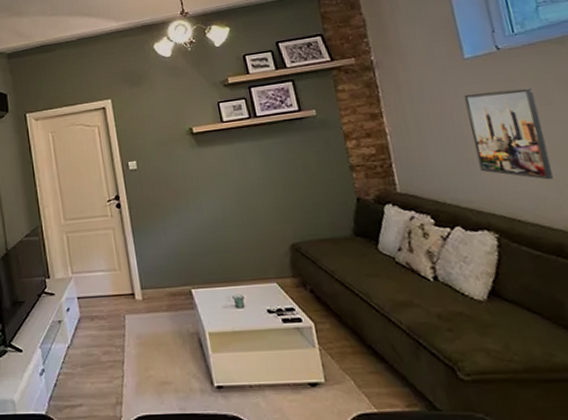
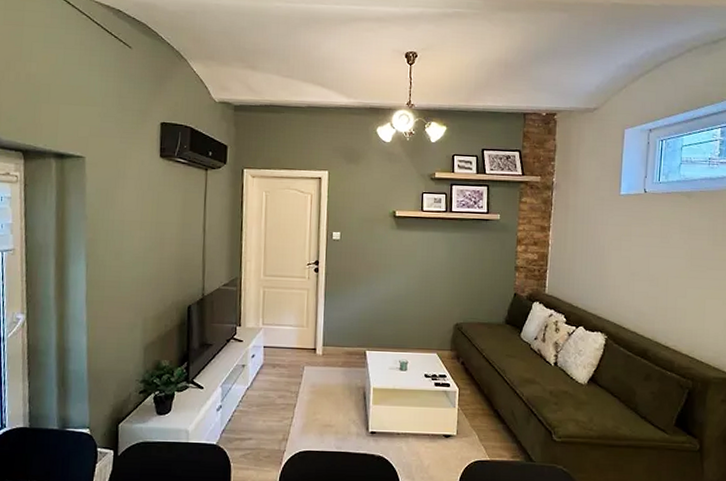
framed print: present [463,88,553,180] -> none [608,224,659,300]

